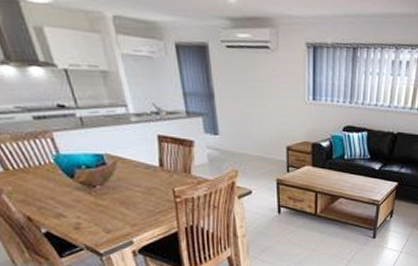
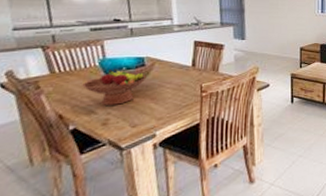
fruit bowl: none [42,167,111,208] -> present [82,68,147,105]

